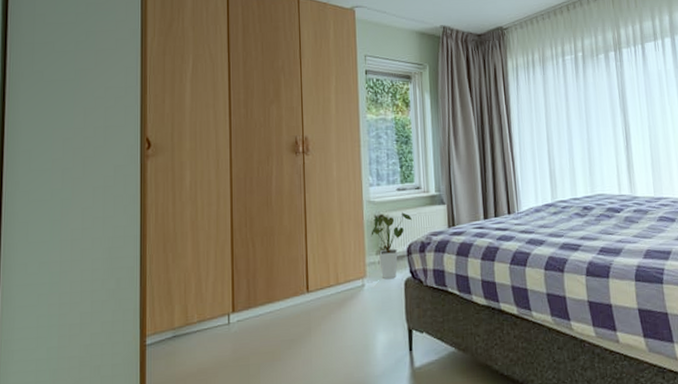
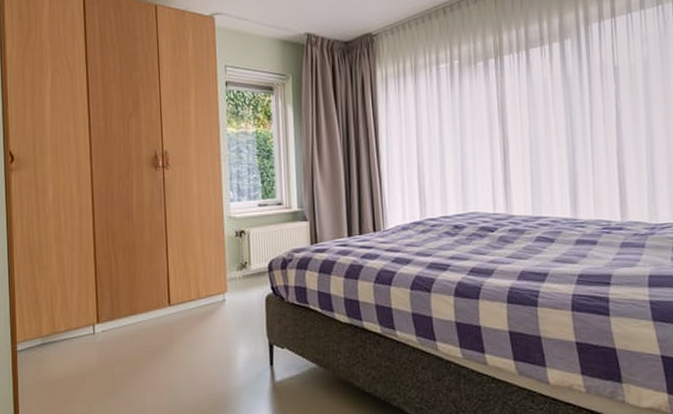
house plant: present [371,211,412,280] -> none [231,227,273,295]

